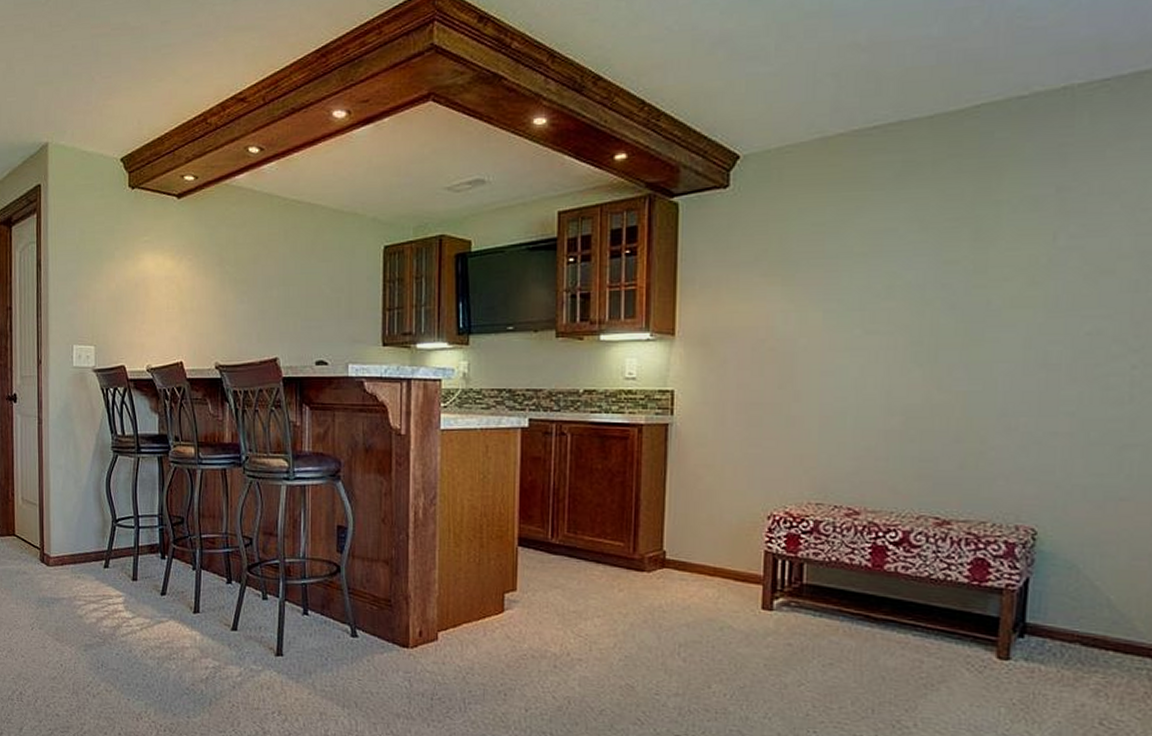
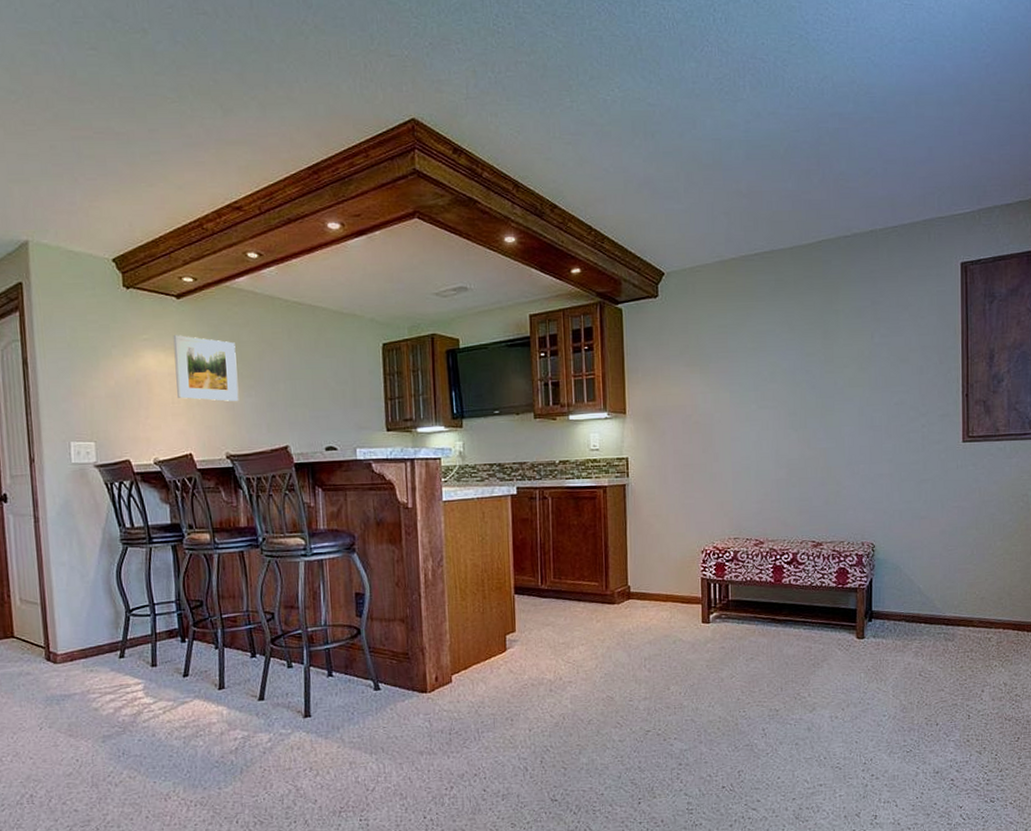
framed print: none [172,237,231,309] -> present [173,335,239,402]

